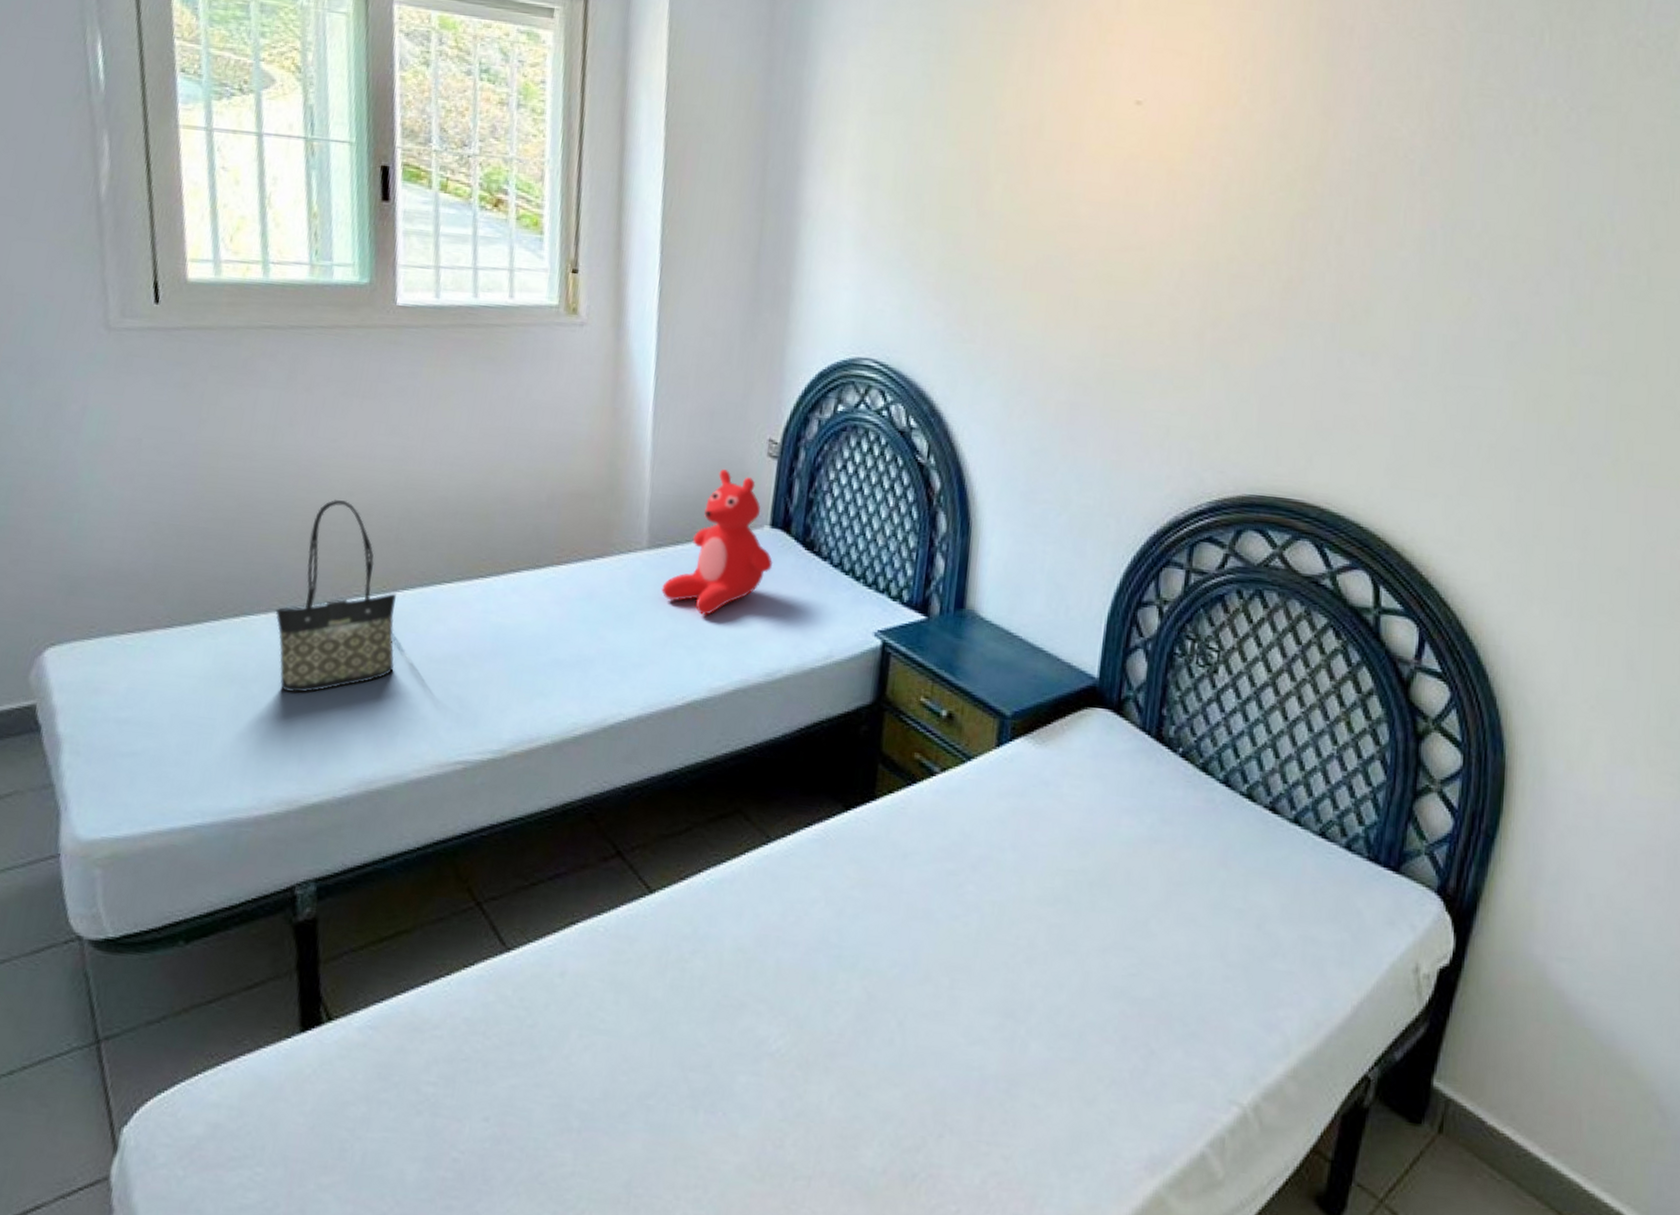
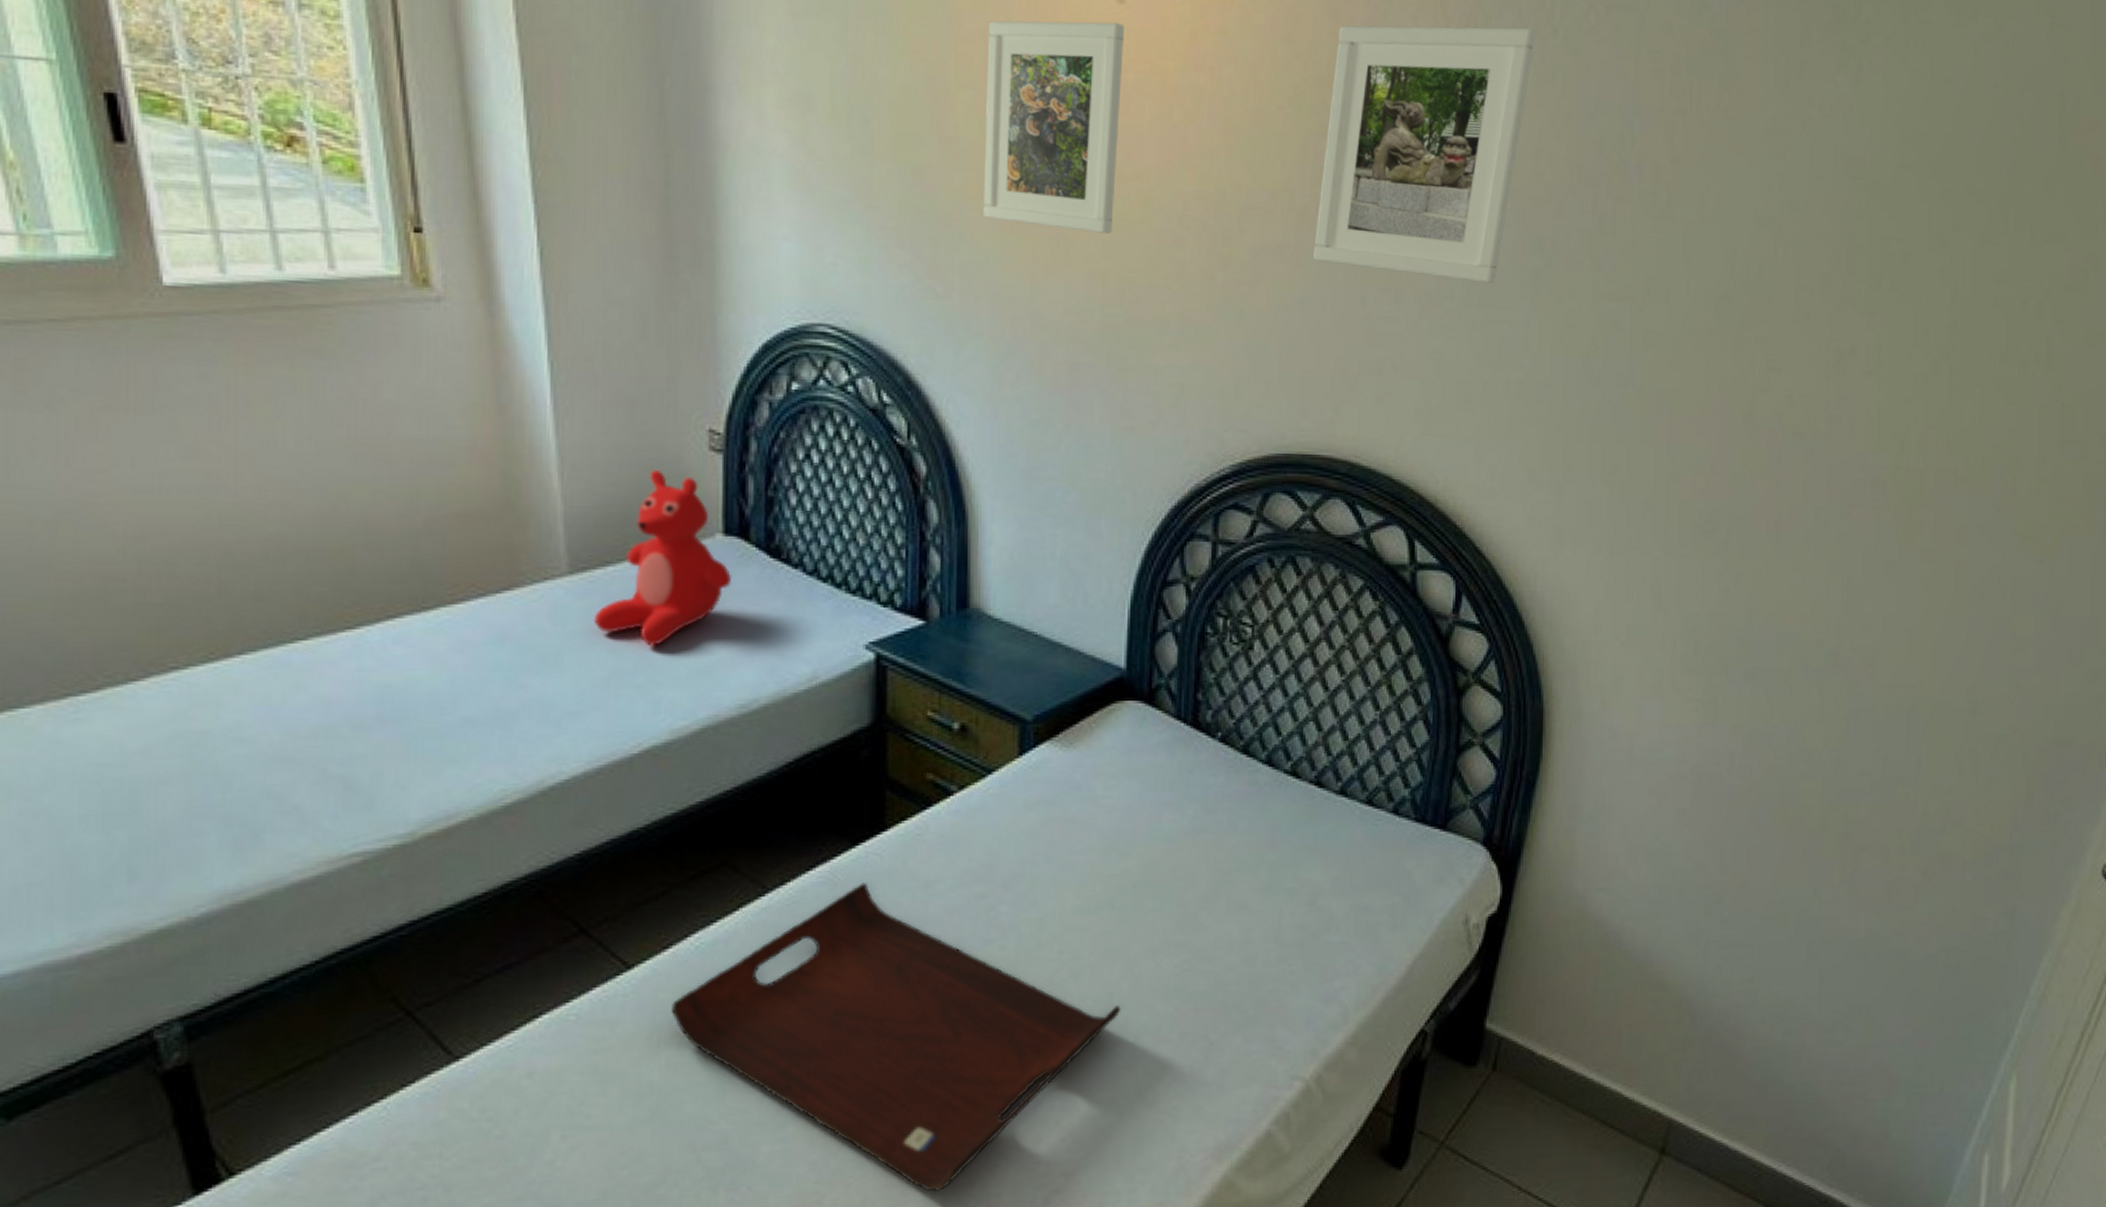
tote bag: present [275,500,396,694] -> none [56,549,245,799]
serving tray: none [680,845,1069,1152] -> present [672,882,1121,1192]
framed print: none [1008,118,1139,294] -> present [983,20,1124,233]
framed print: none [1295,124,1517,353] -> present [1312,25,1535,284]

